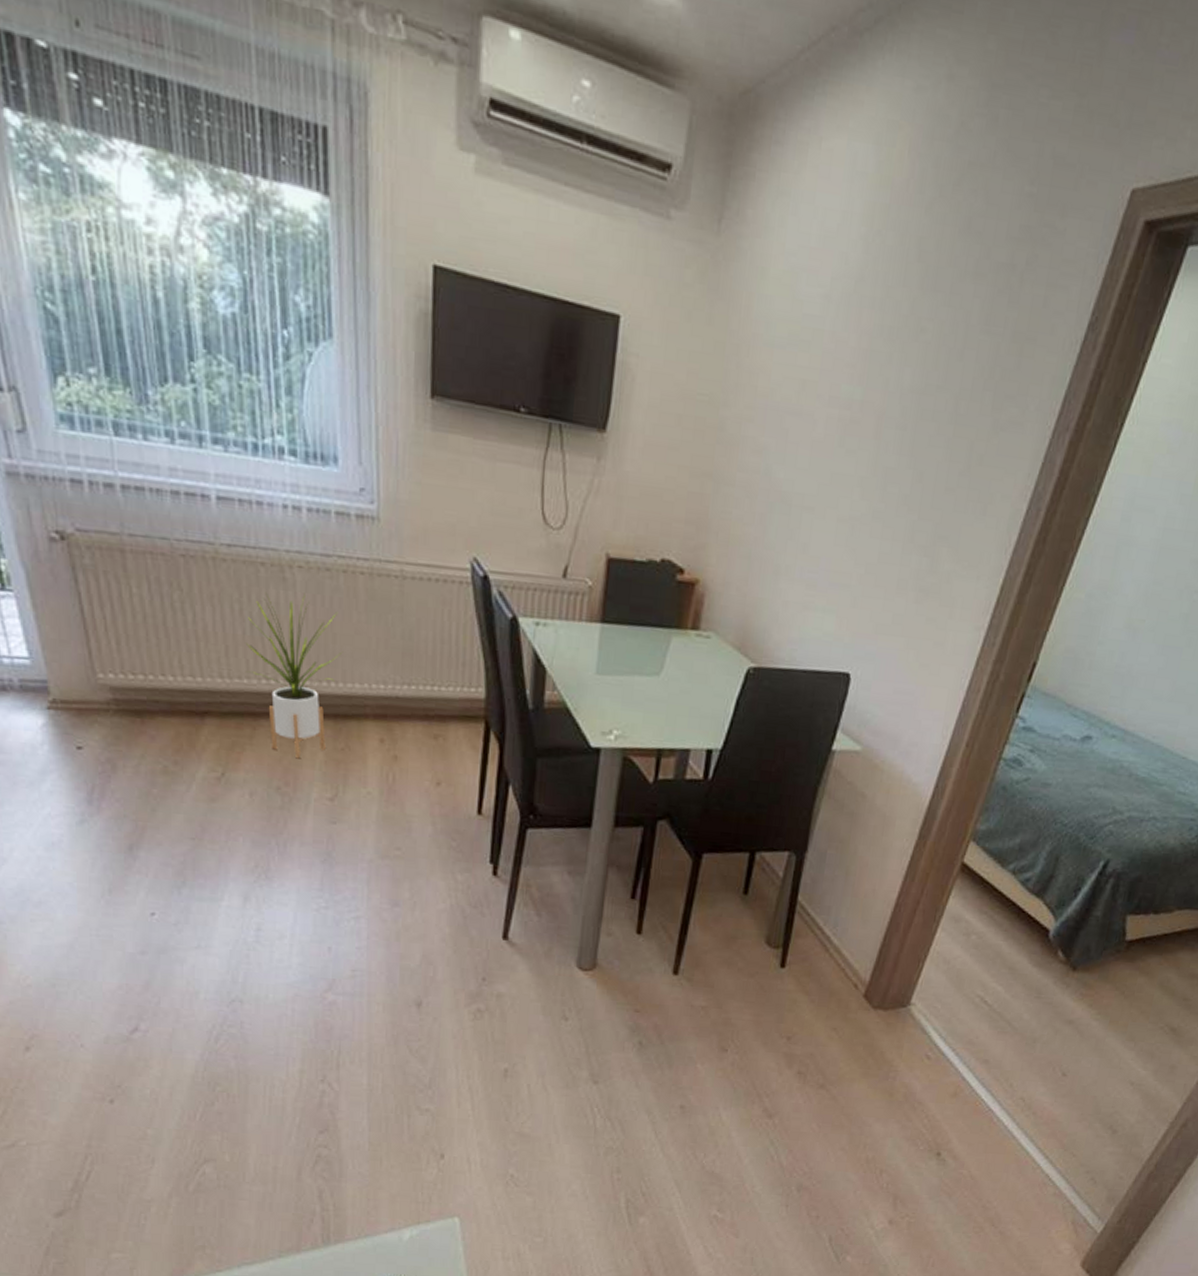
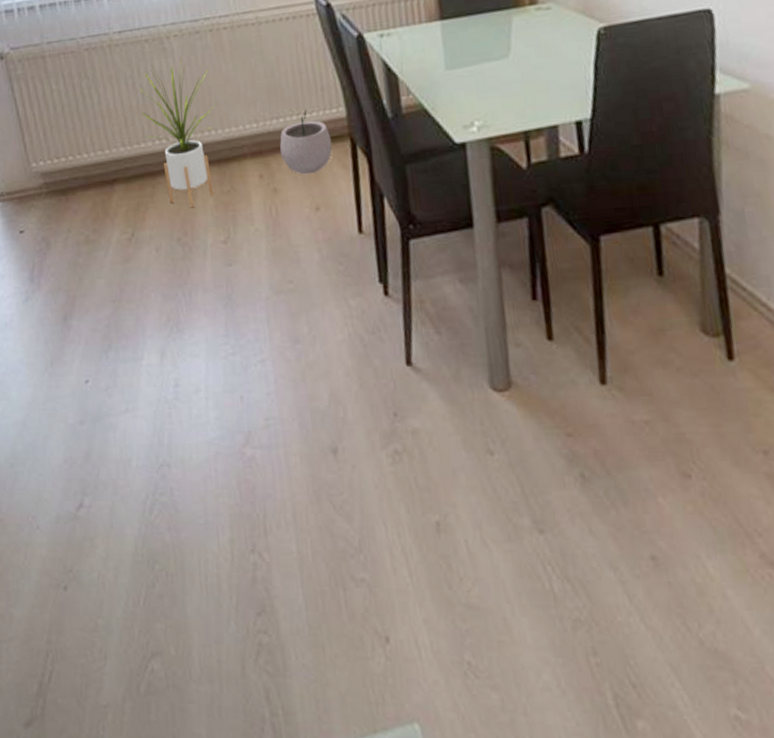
plant pot: none [406,683,465,749] -> present [279,110,333,175]

